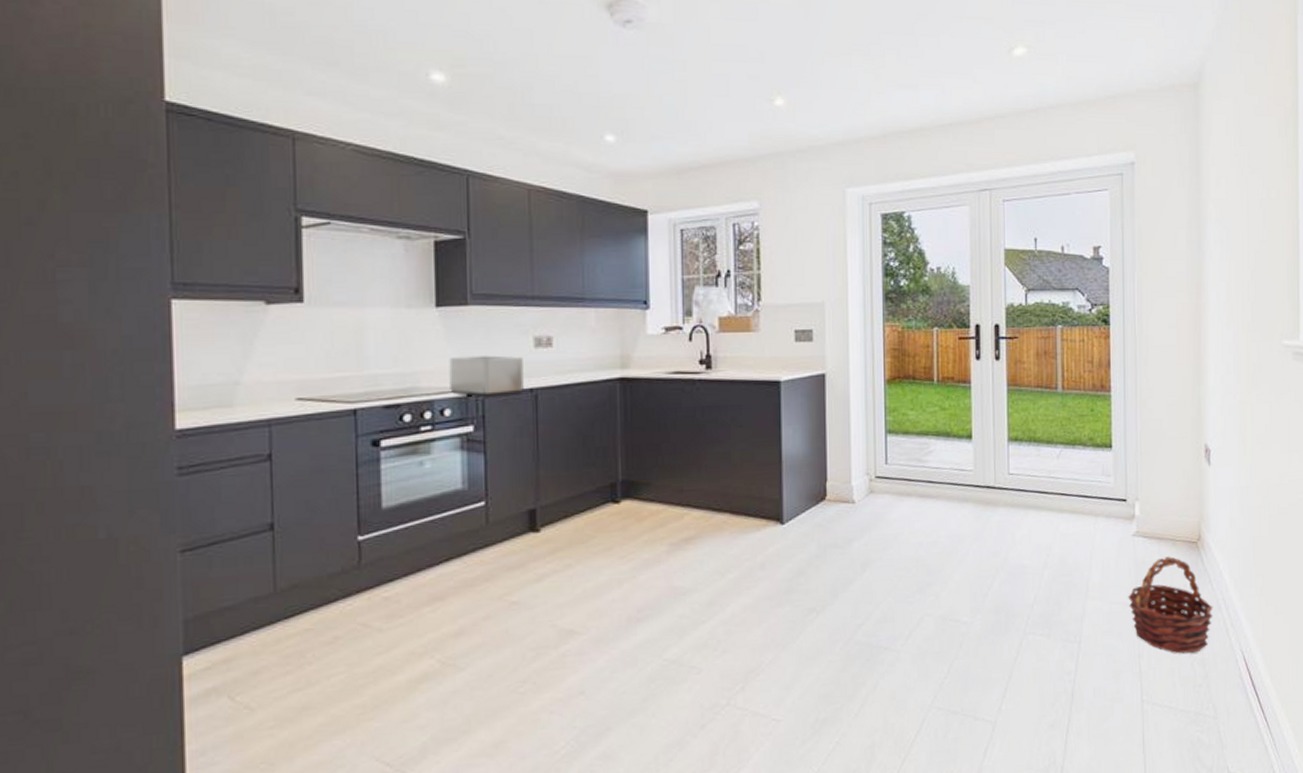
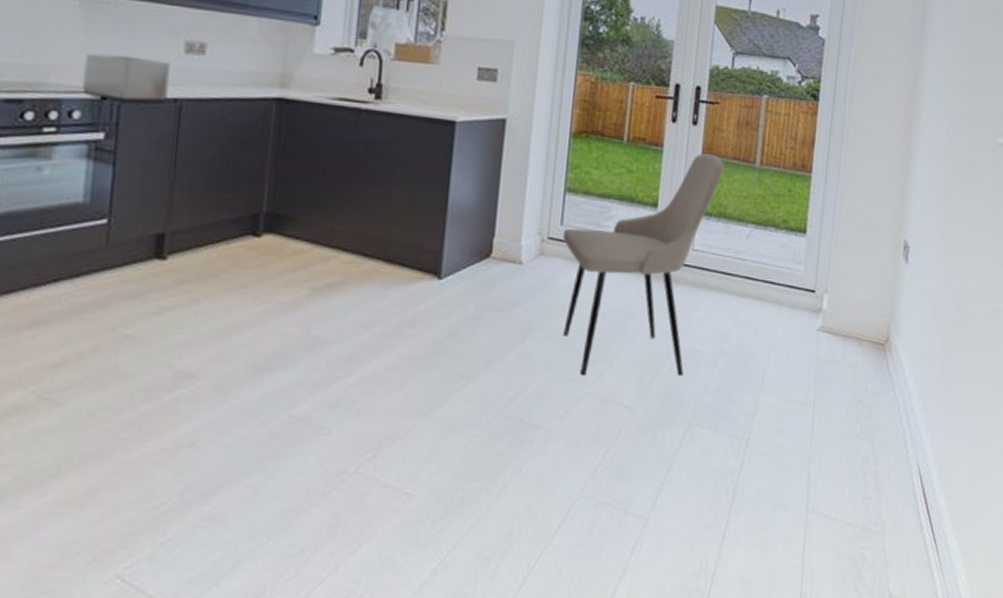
dining chair: none [888,385,1028,598] -> present [562,153,724,375]
basket: present [1128,556,1213,654] -> none [804,356,894,463]

